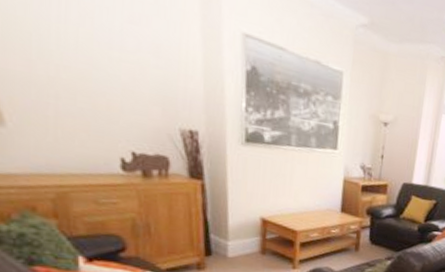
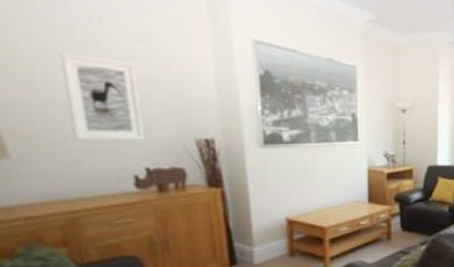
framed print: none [54,25,132,125] -> present [60,52,144,141]

